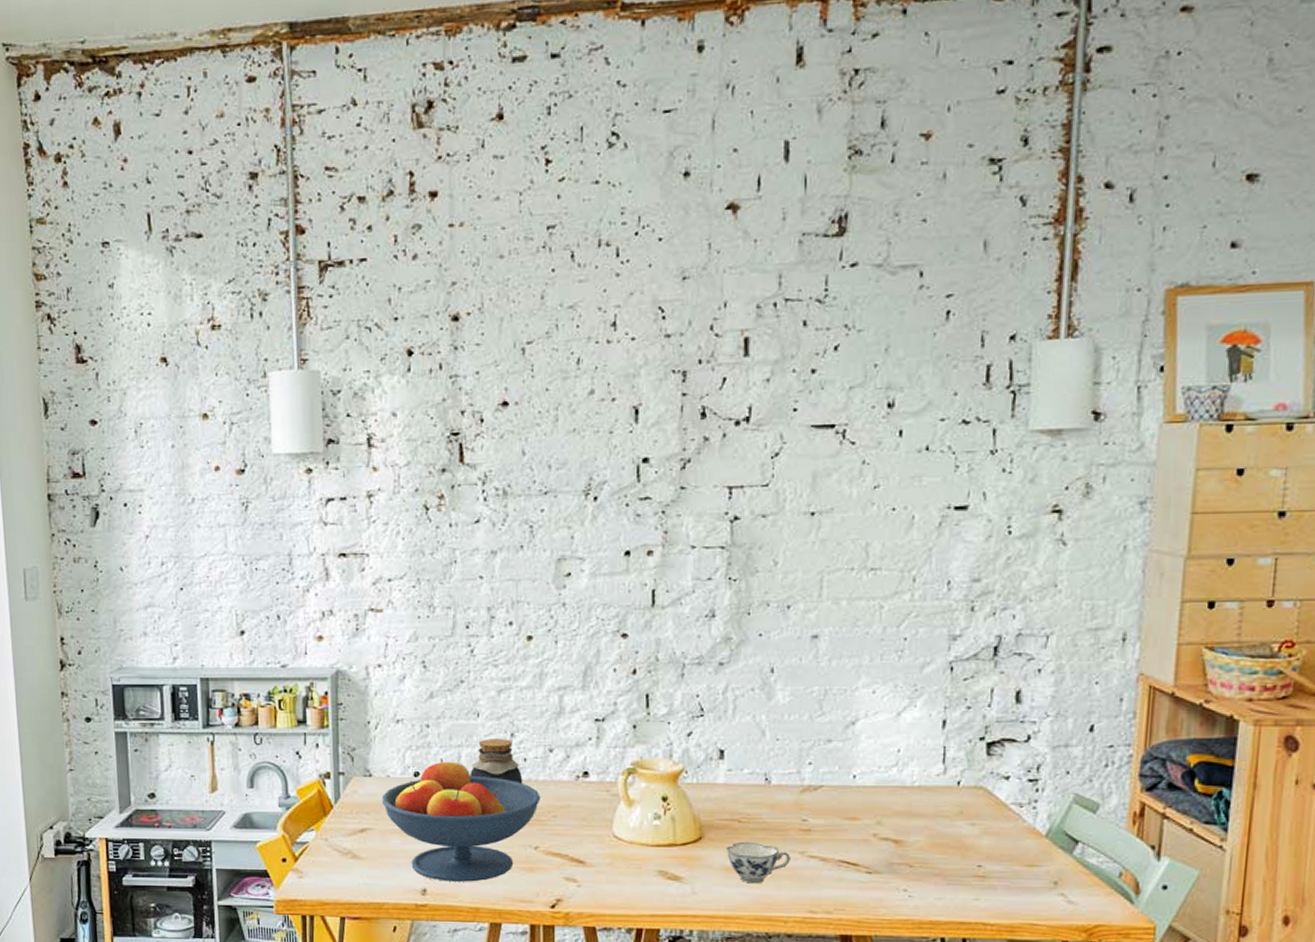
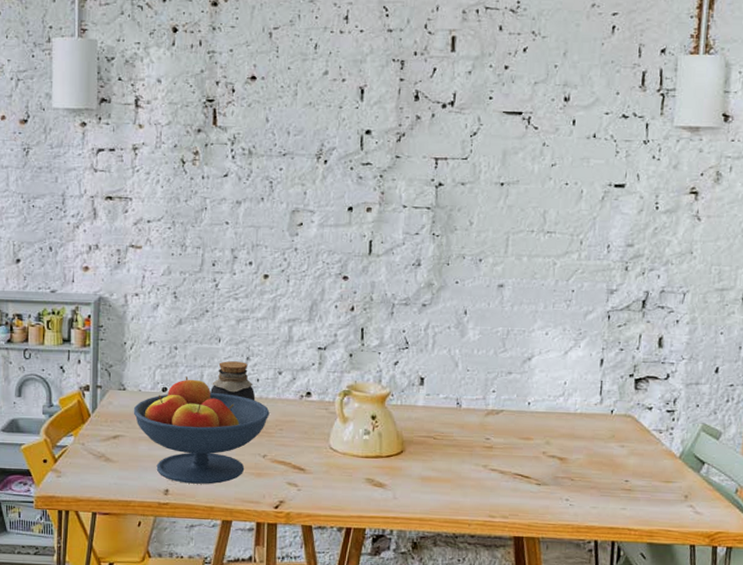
teacup: present [727,841,790,884] -> none [423,455,475,492]

